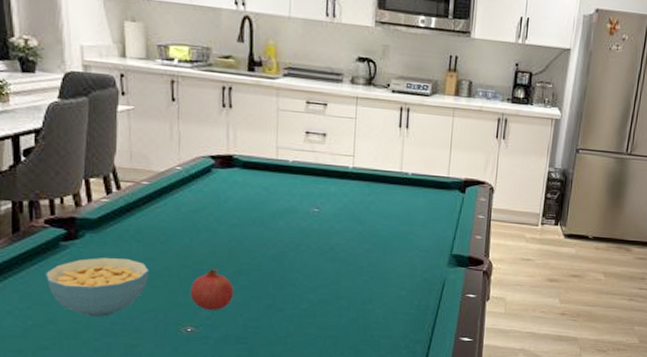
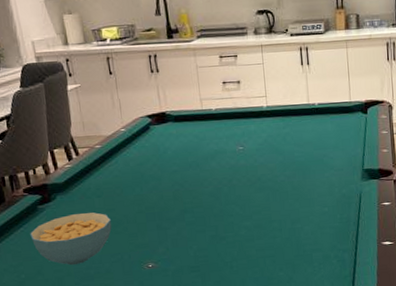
fruit: present [190,268,234,310] -> none [146,210,183,247]

